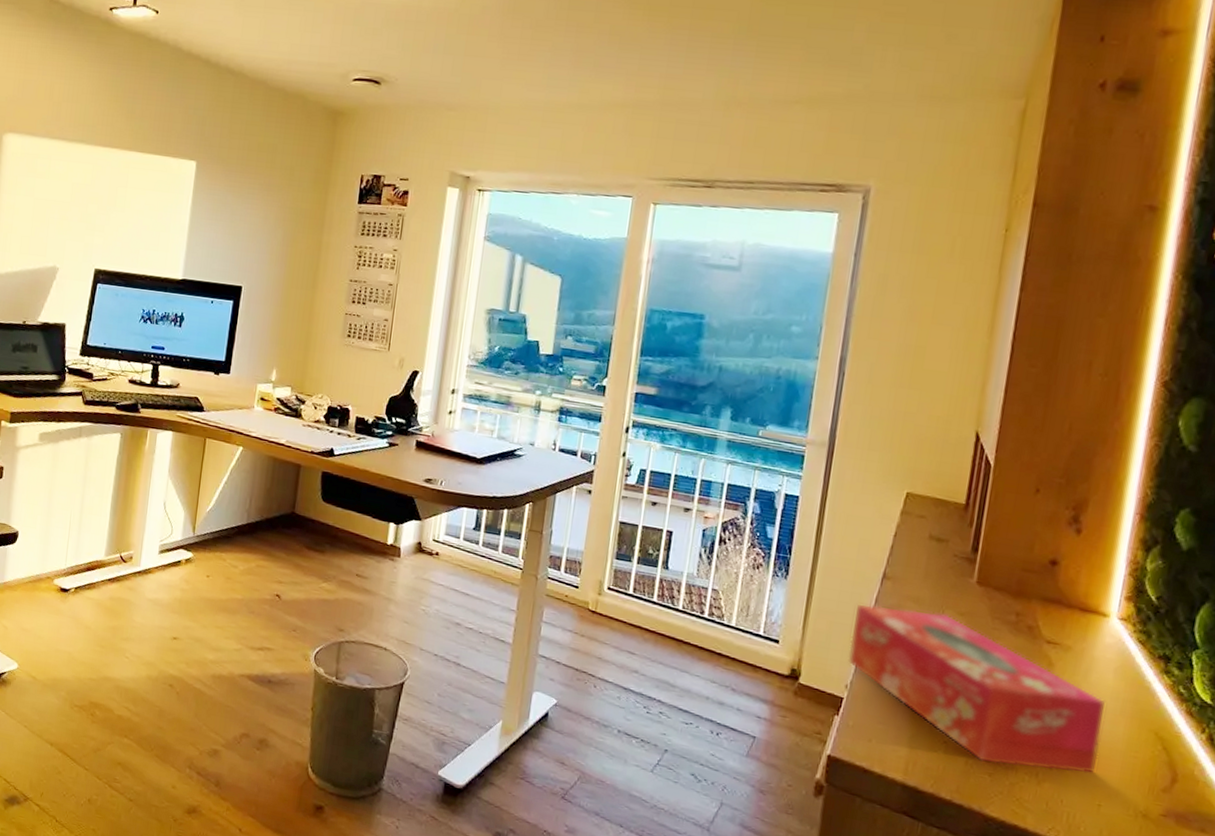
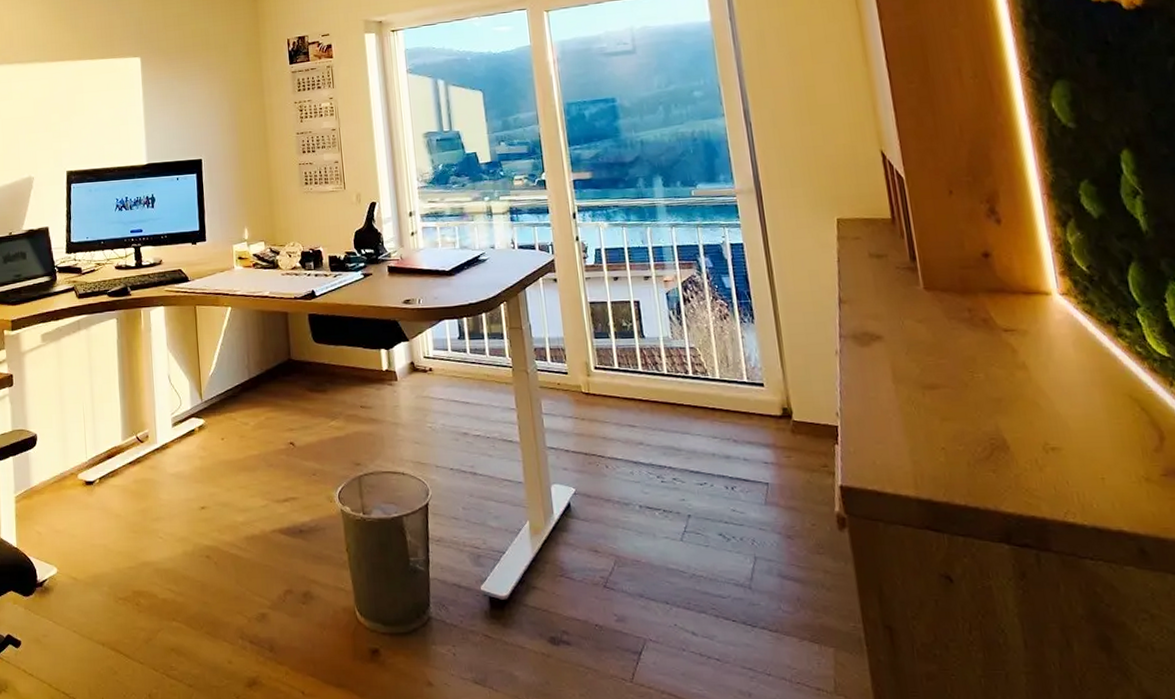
tissue box: present [847,603,1106,774] -> none [825,324,1087,461]

